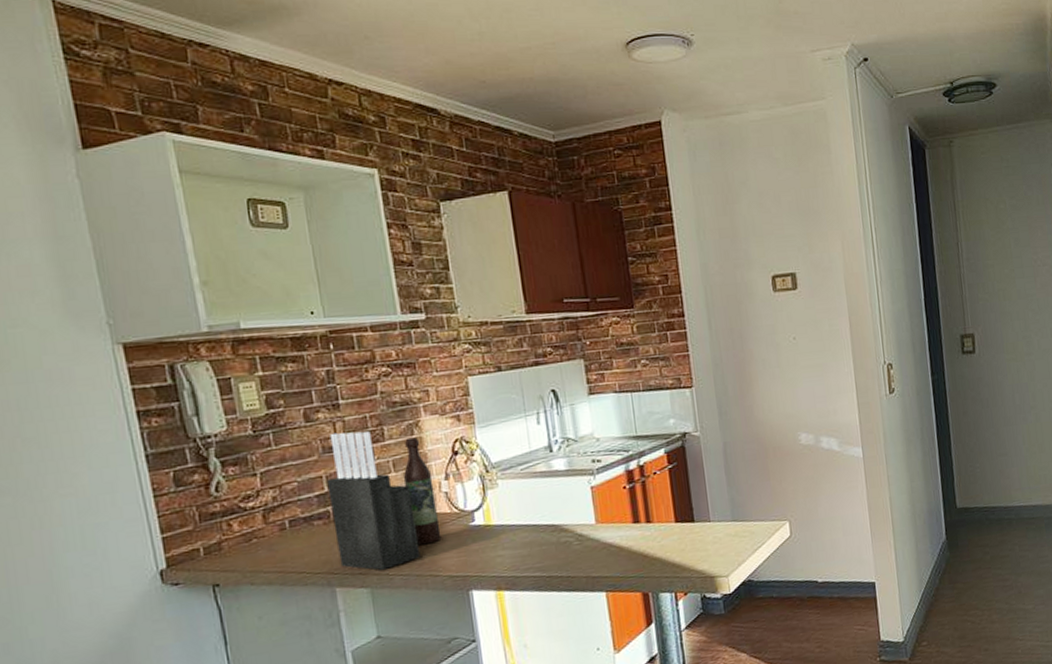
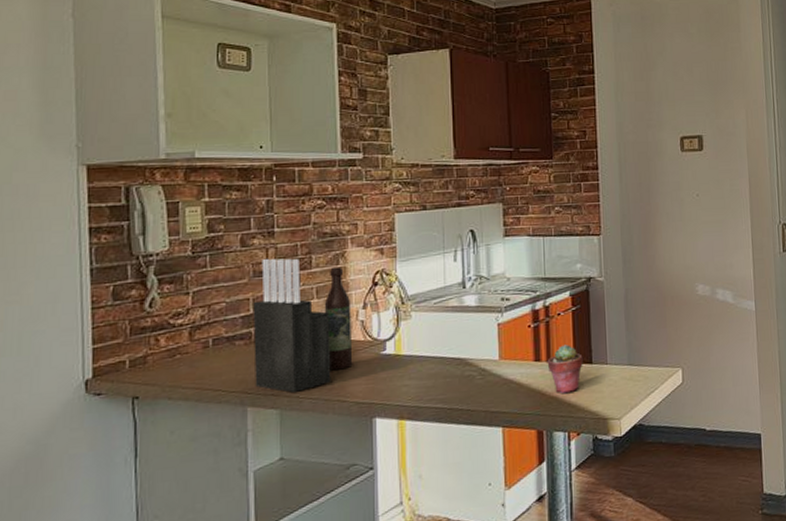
potted succulent: none [646,504,685,555] -> present [547,345,583,394]

